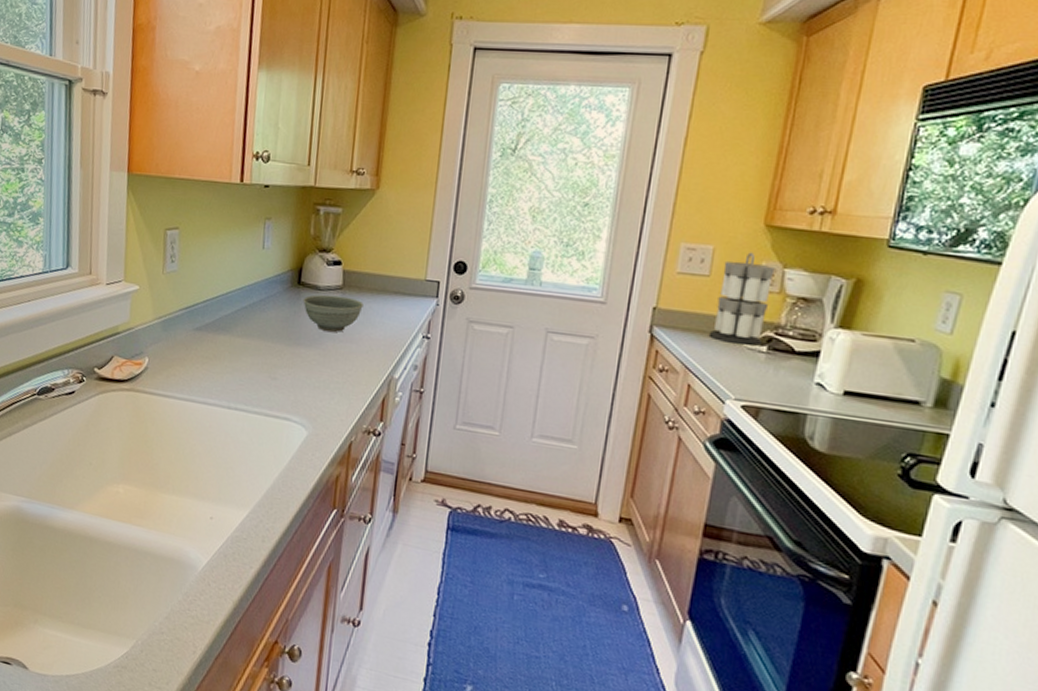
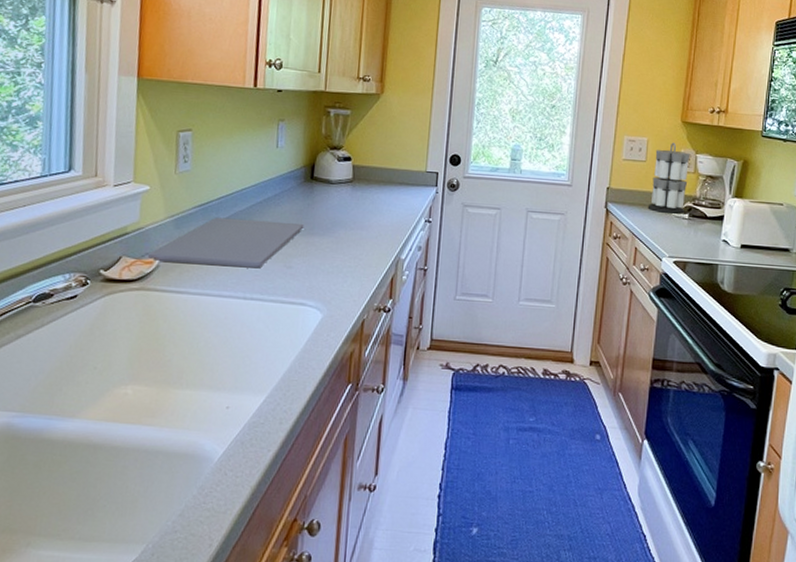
cutting board: none [138,321,290,378] -> present [148,217,305,269]
bowl: present [303,294,363,332] -> none [316,187,372,221]

